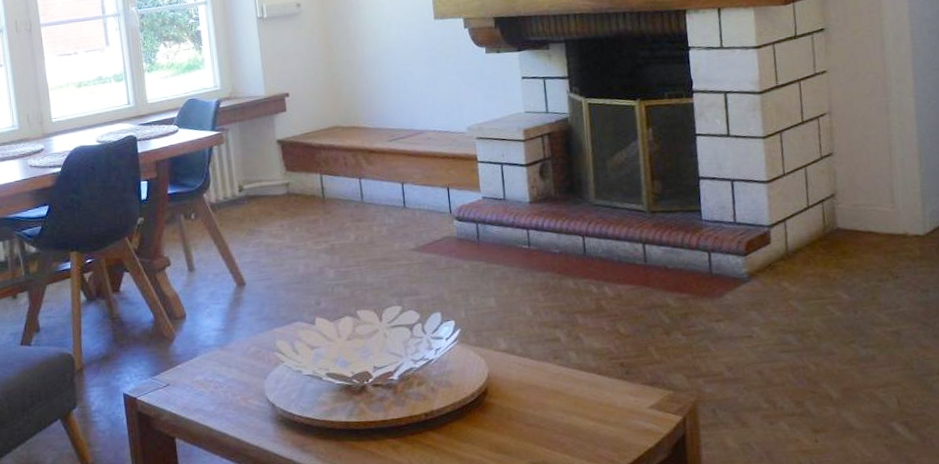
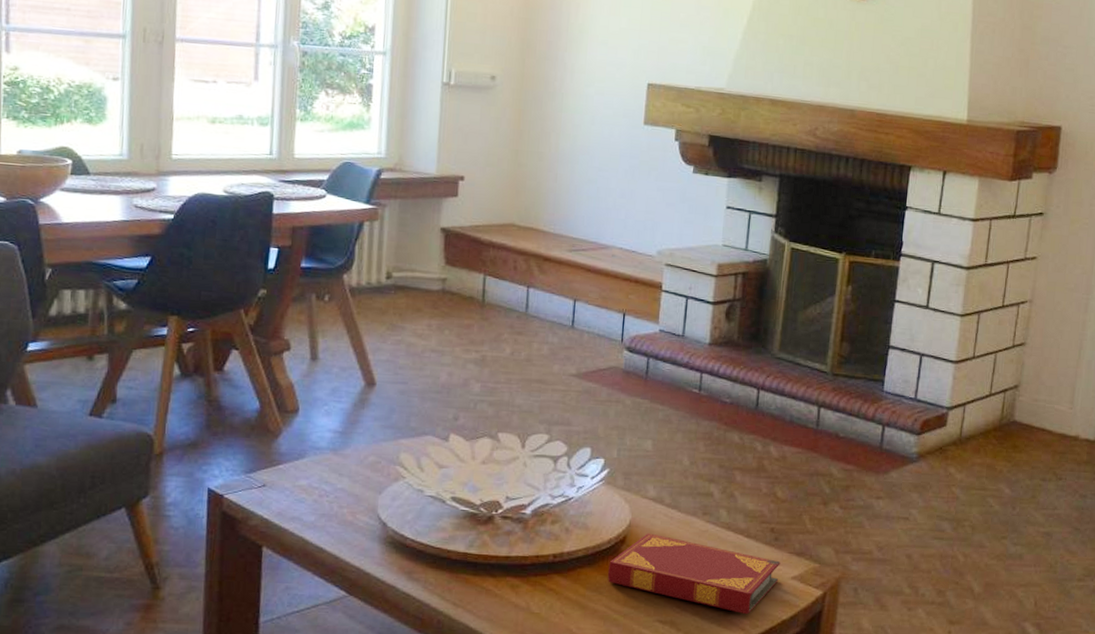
hardback book: none [476,382,638,448] -> present [608,533,781,615]

